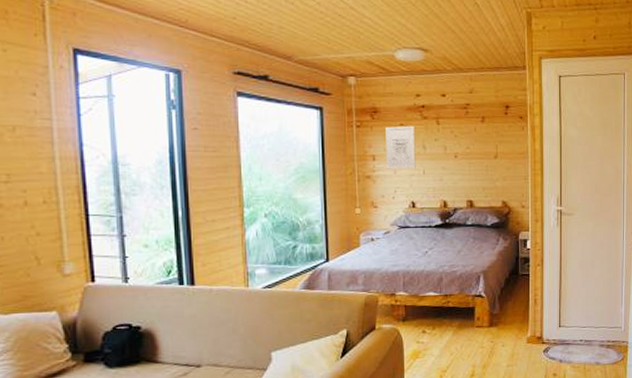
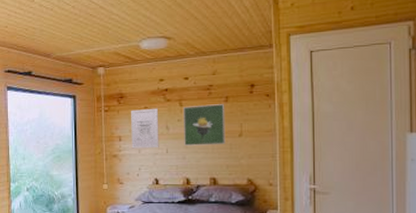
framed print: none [441,124,482,167] -> present [184,104,226,146]

